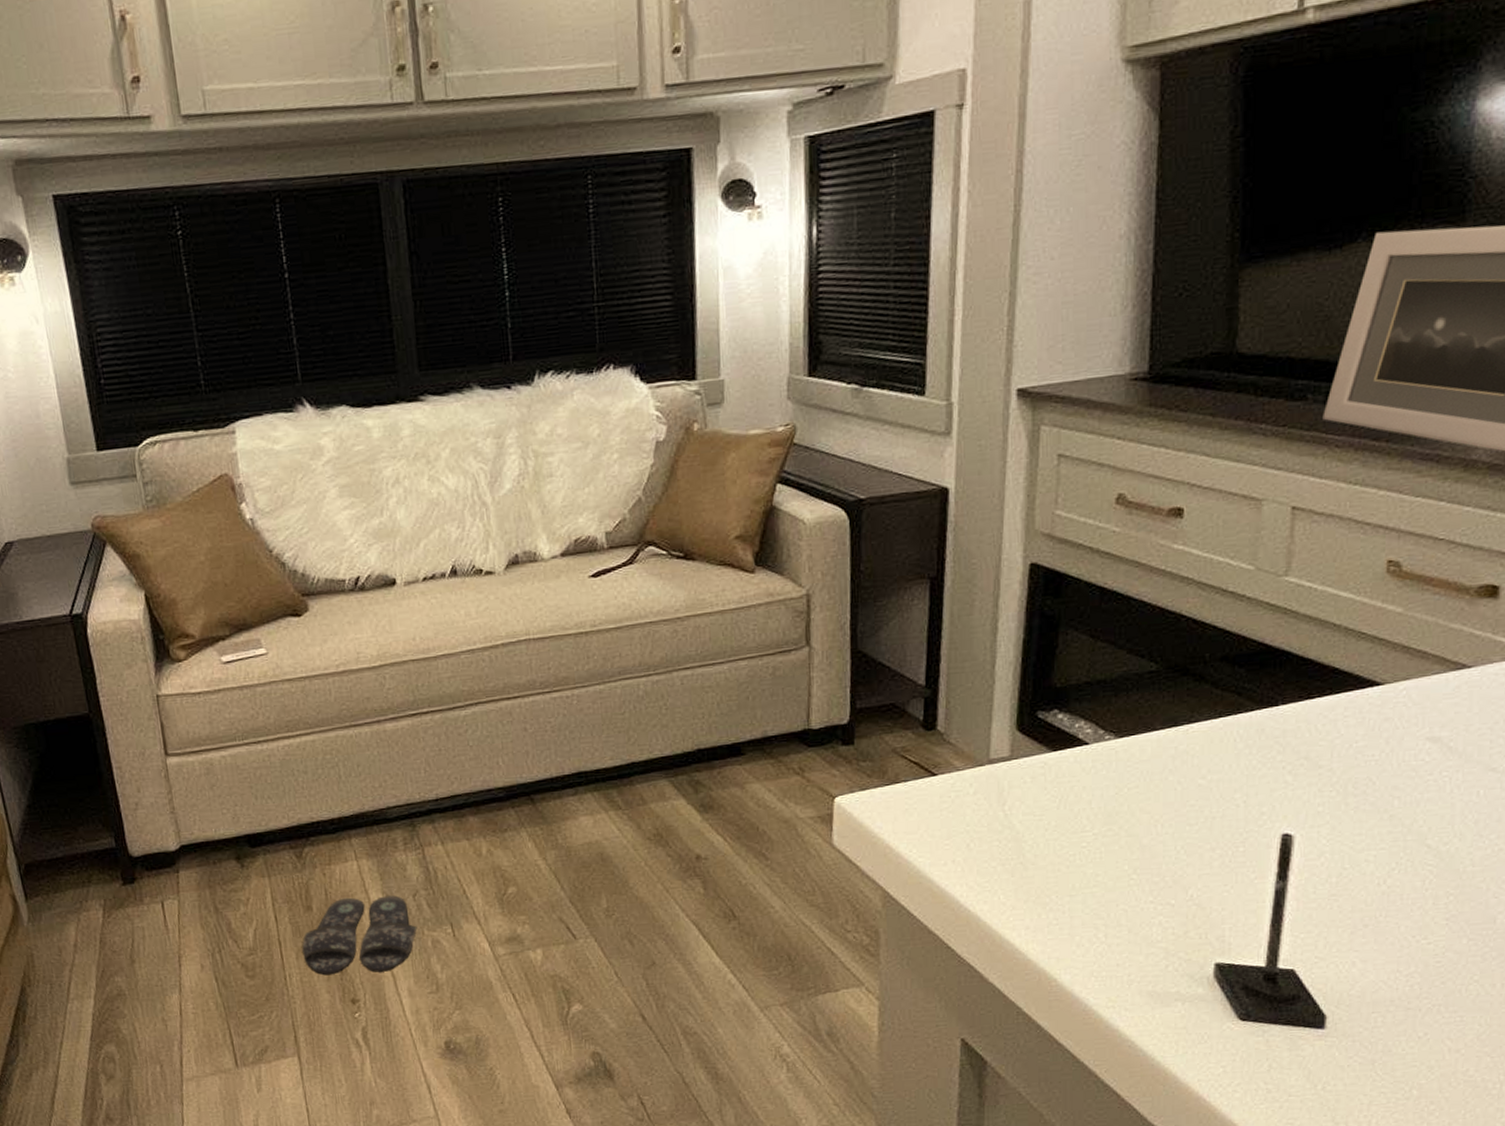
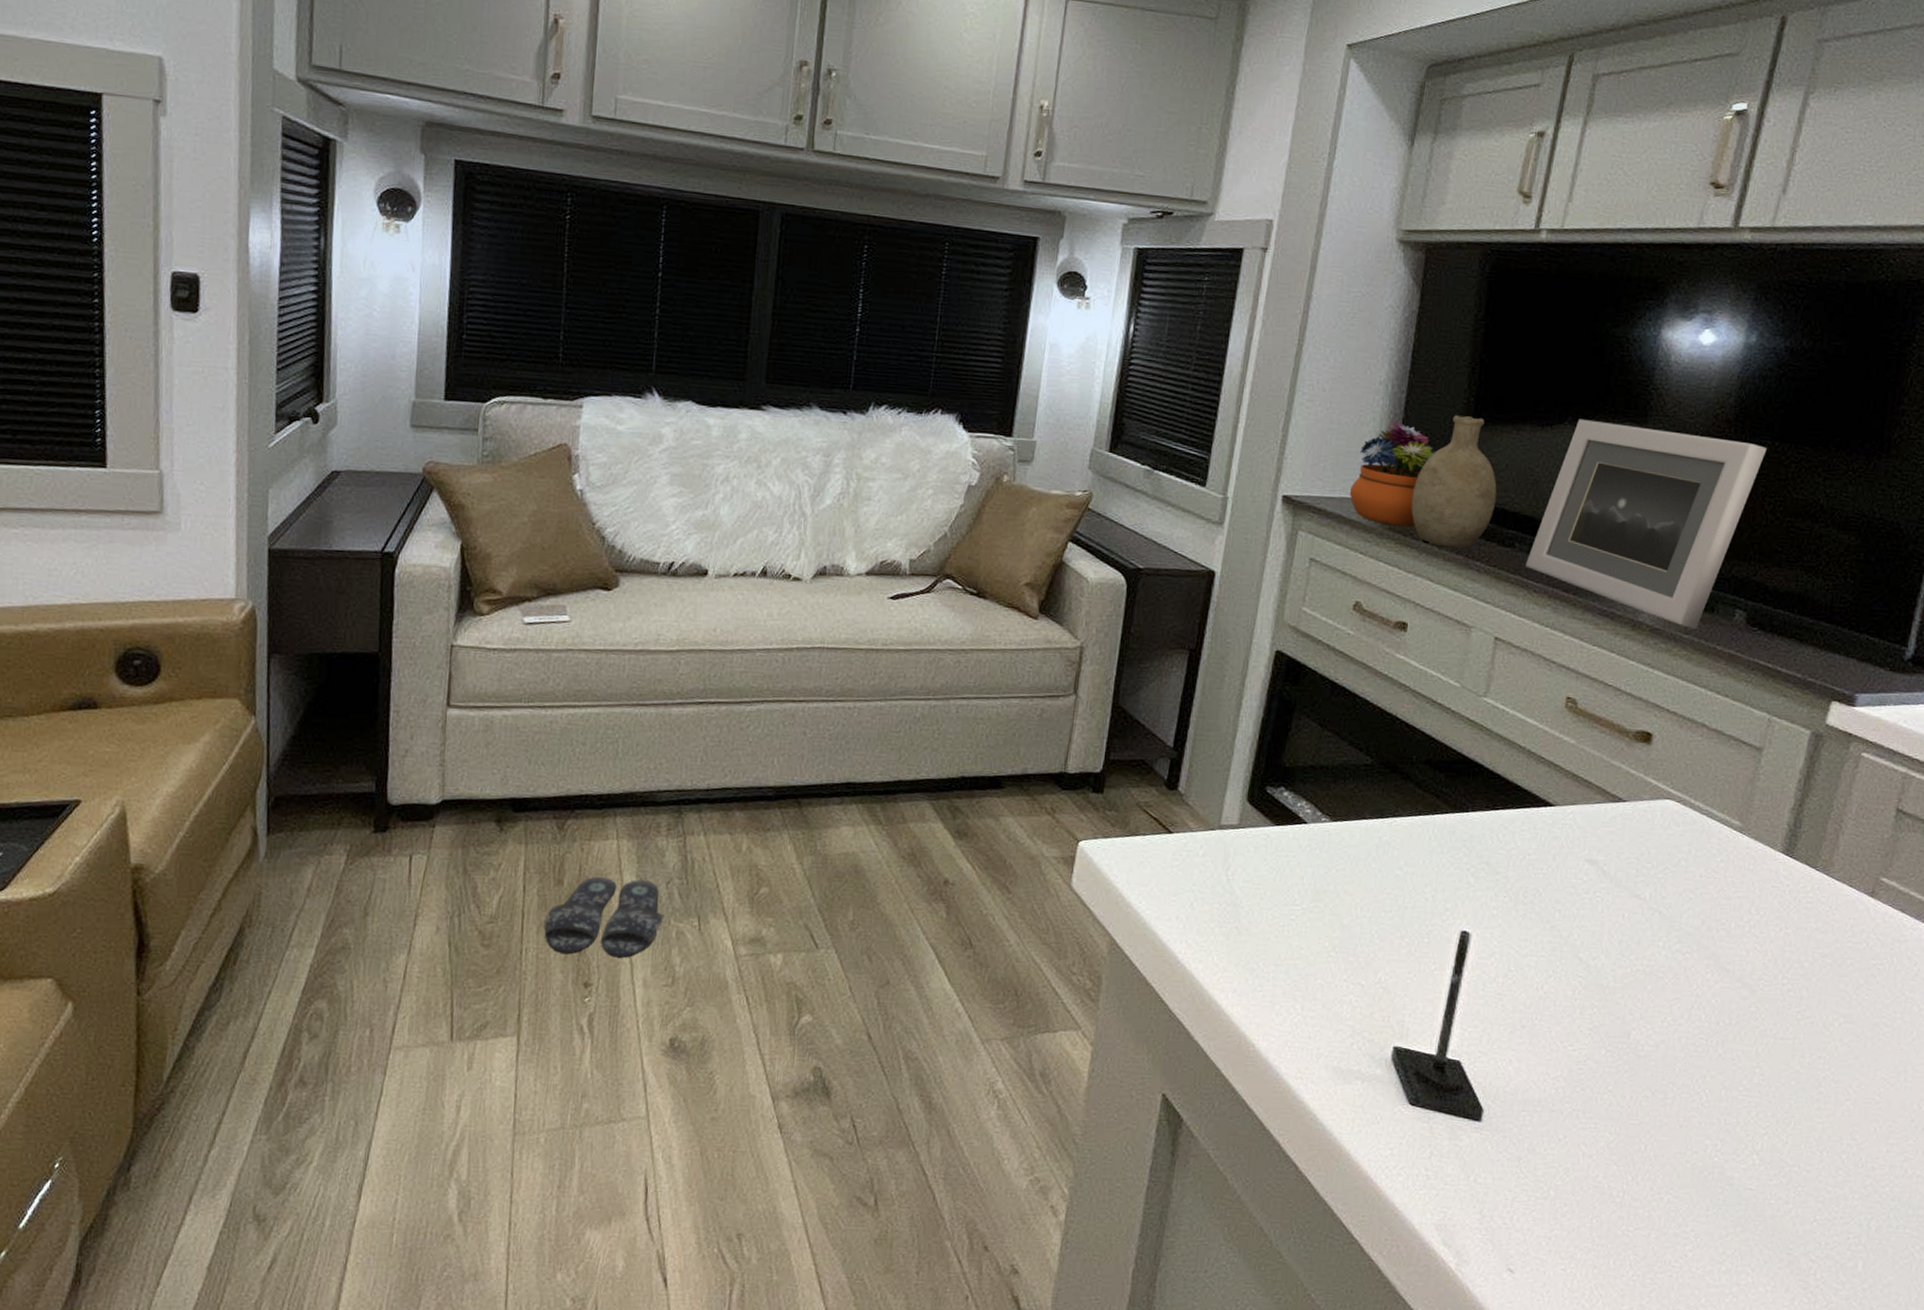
flower arrangement: none [1098,277,1199,401] -> present [1350,420,1437,527]
decorative vase: none [1173,254,1278,414] -> present [1411,415,1497,549]

